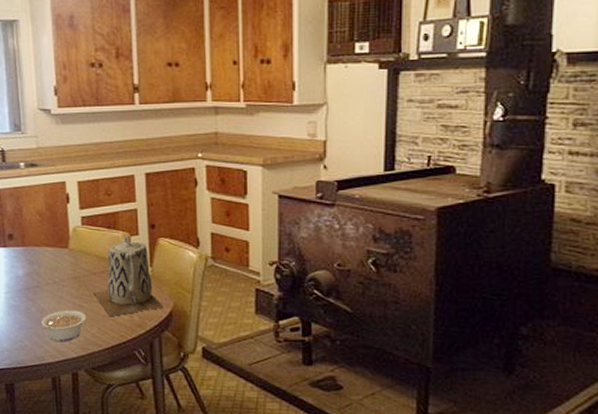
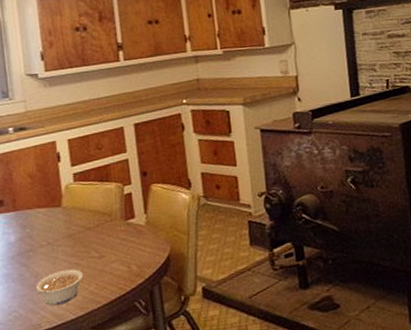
teapot: present [93,234,163,317] -> none [89,185,161,271]

